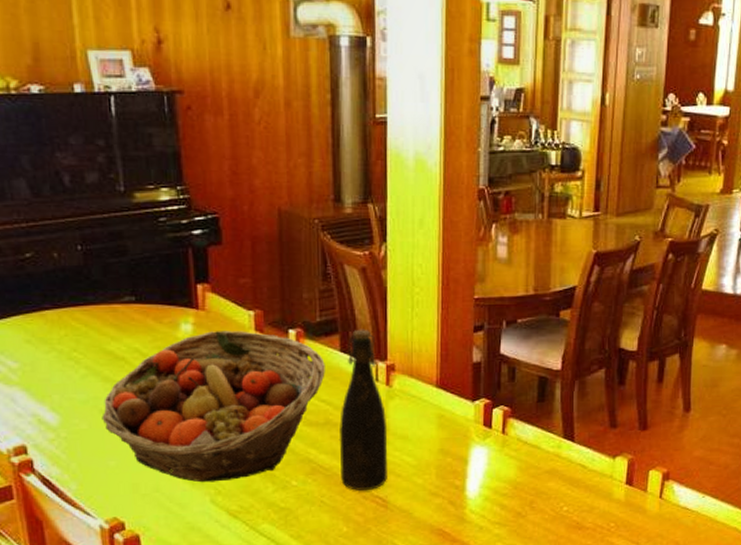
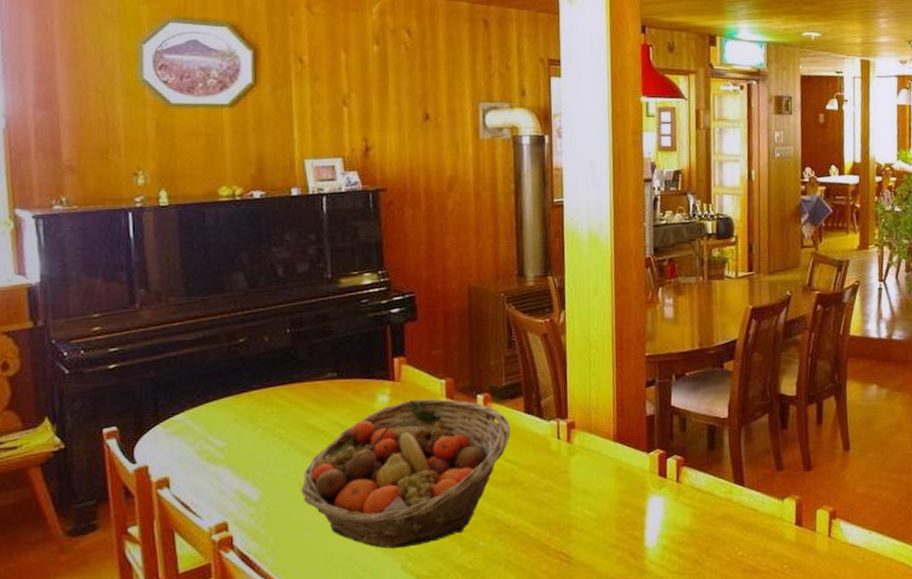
bottle: present [339,329,388,491] -> none [524,390,570,548]

